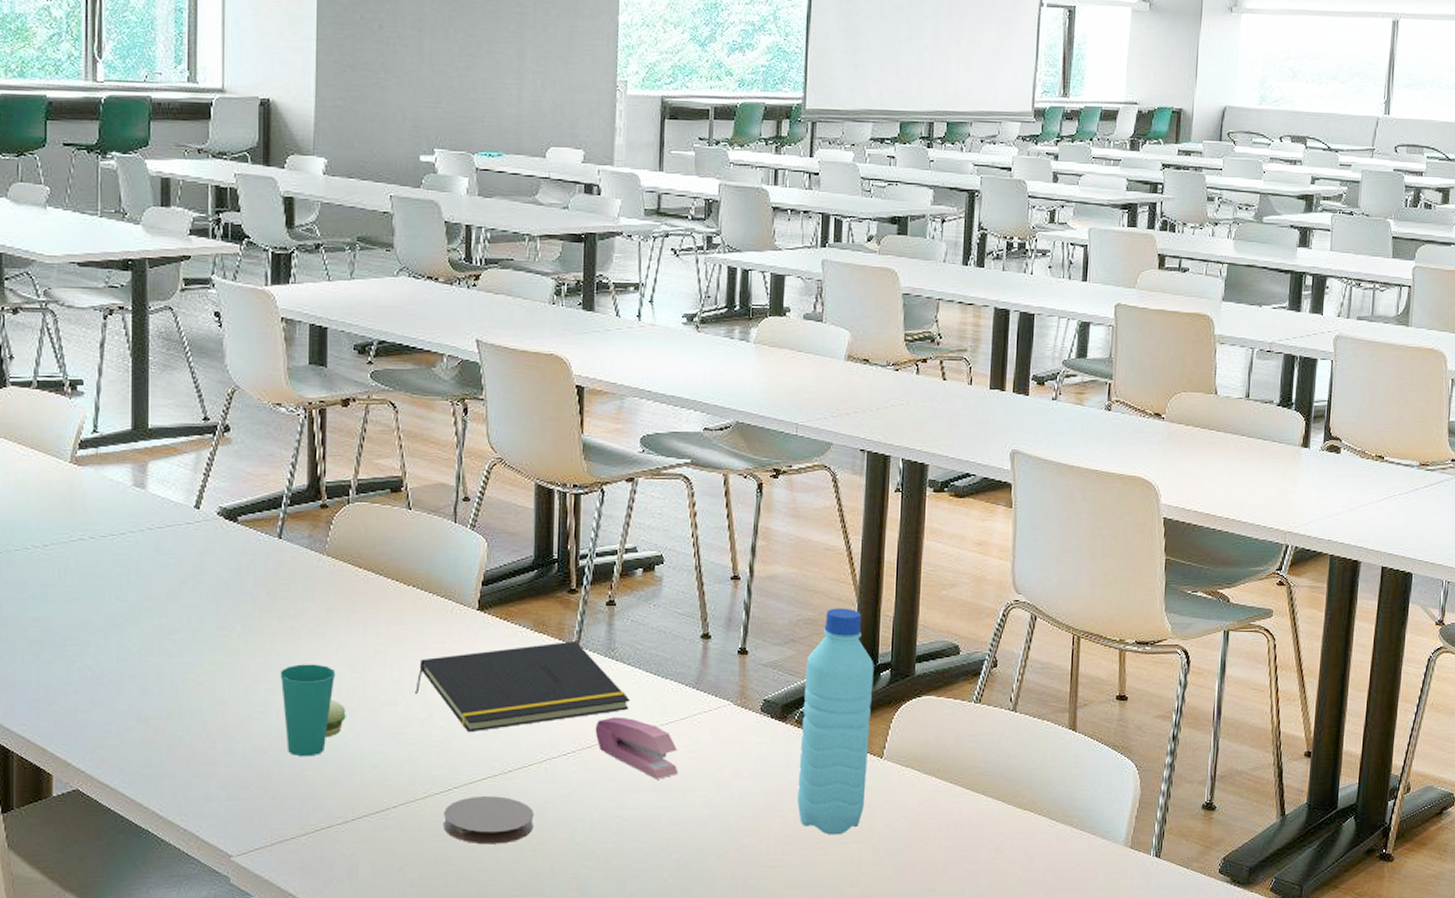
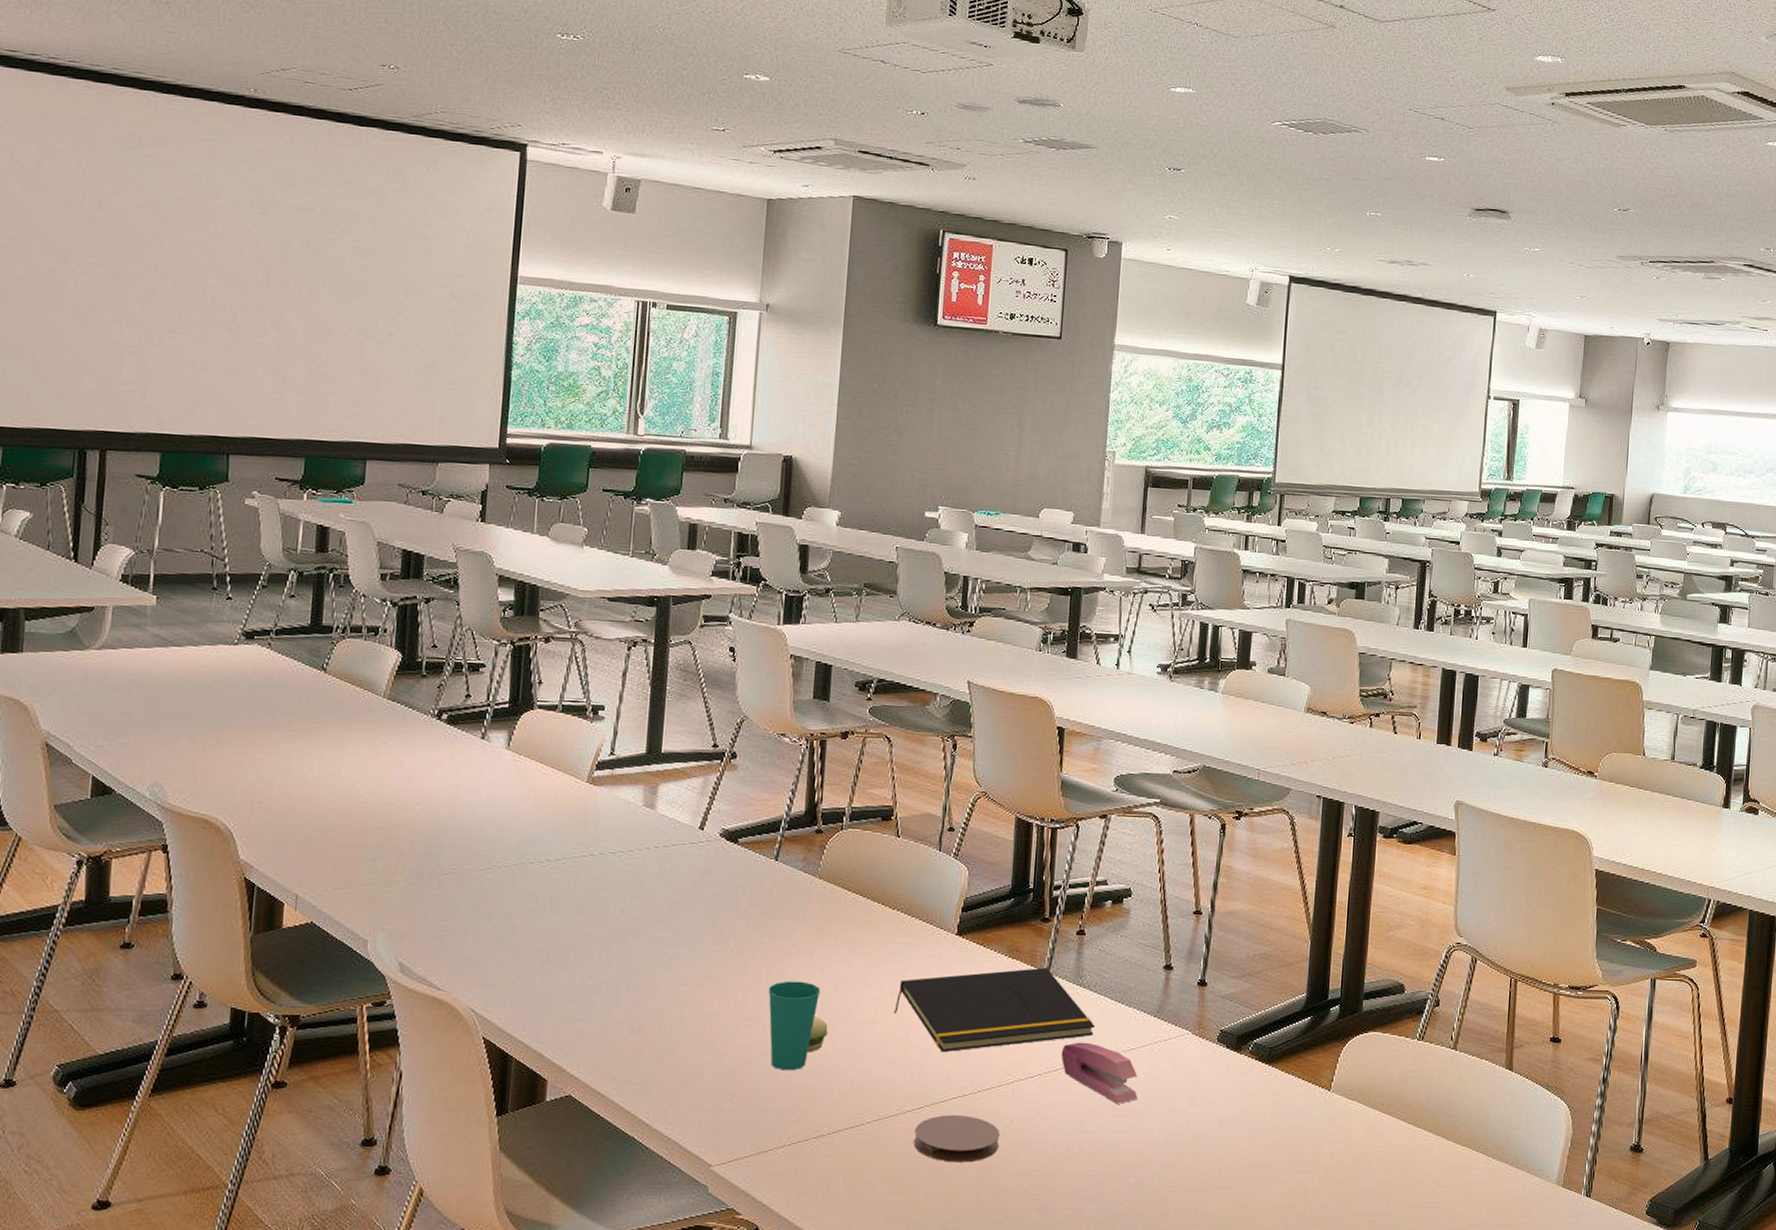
water bottle: present [797,608,874,835] -> none [1249,944,1325,1164]

